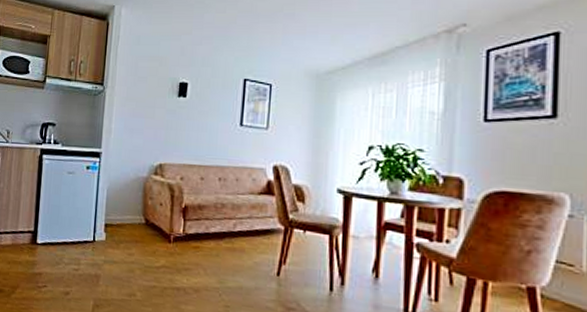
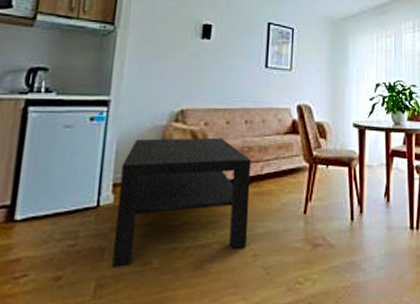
coffee table: none [105,188,224,298] -> present [112,137,251,268]

